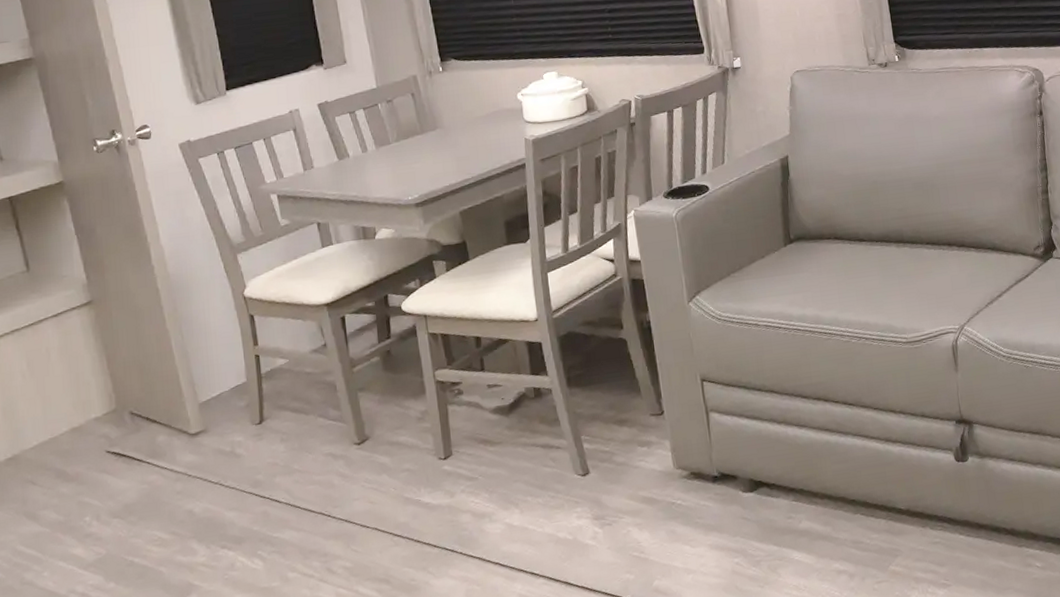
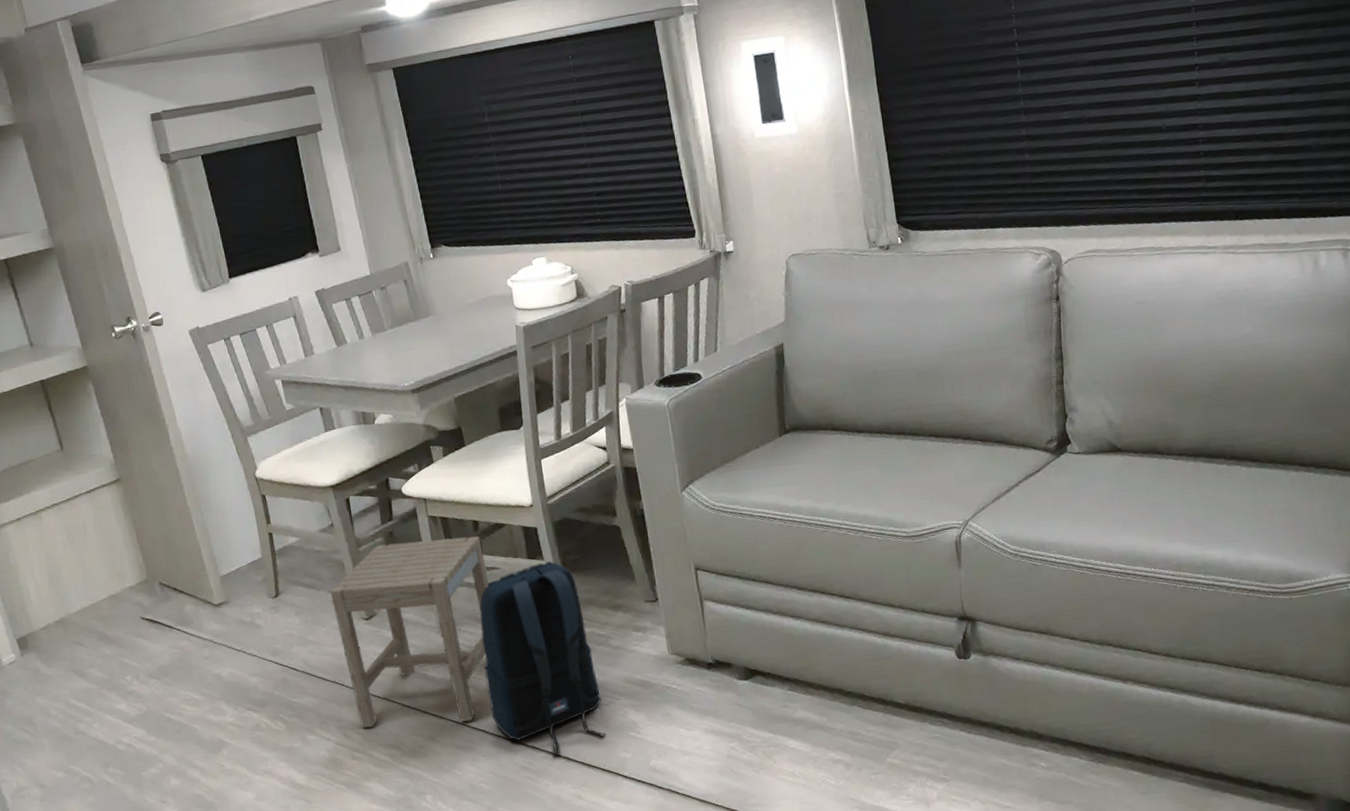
stool: none [320,352,490,562] -> present [330,535,489,728]
backpack: none [480,377,609,583] -> present [480,561,606,757]

